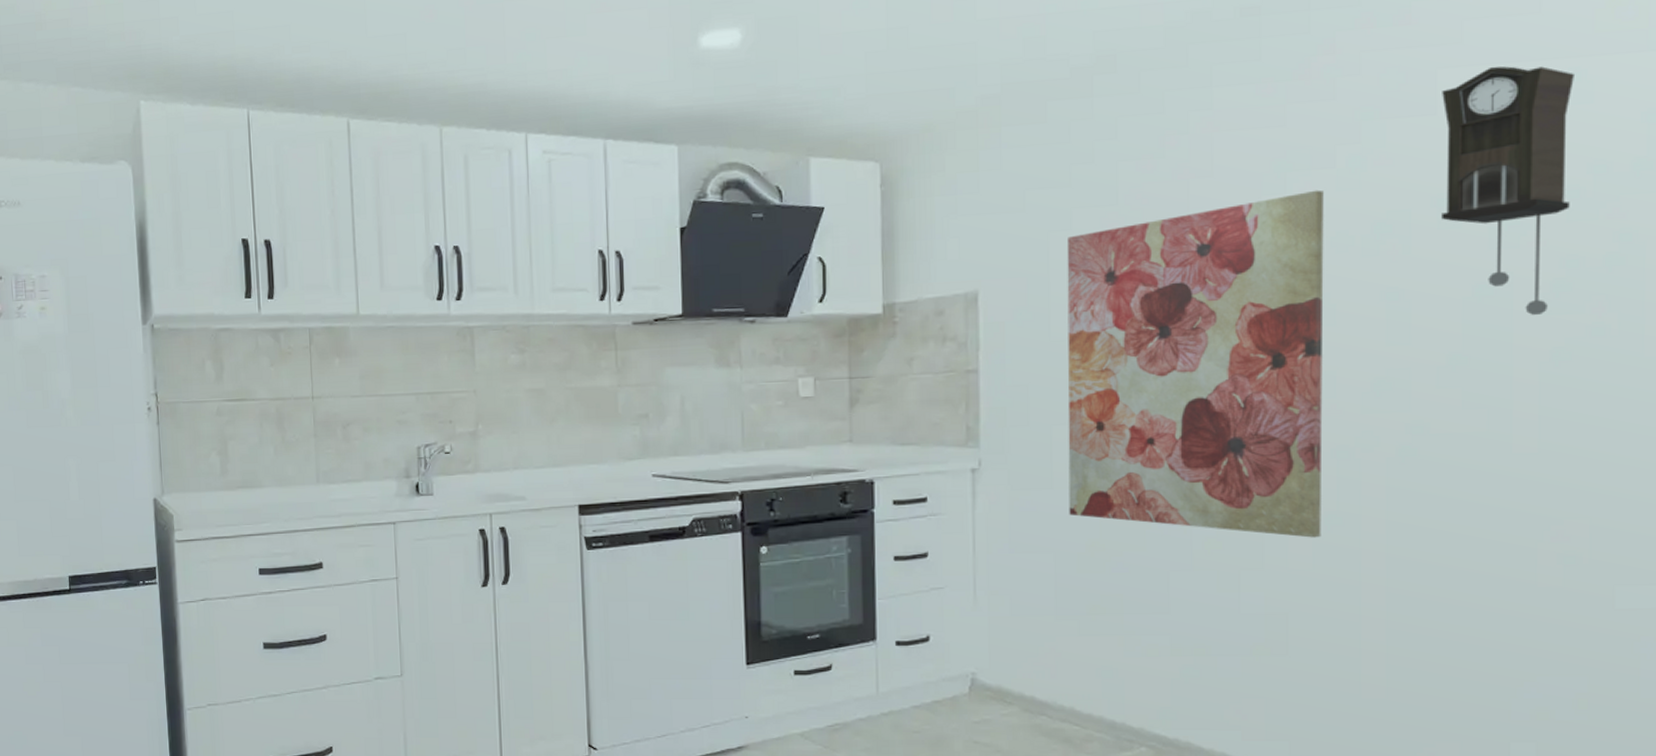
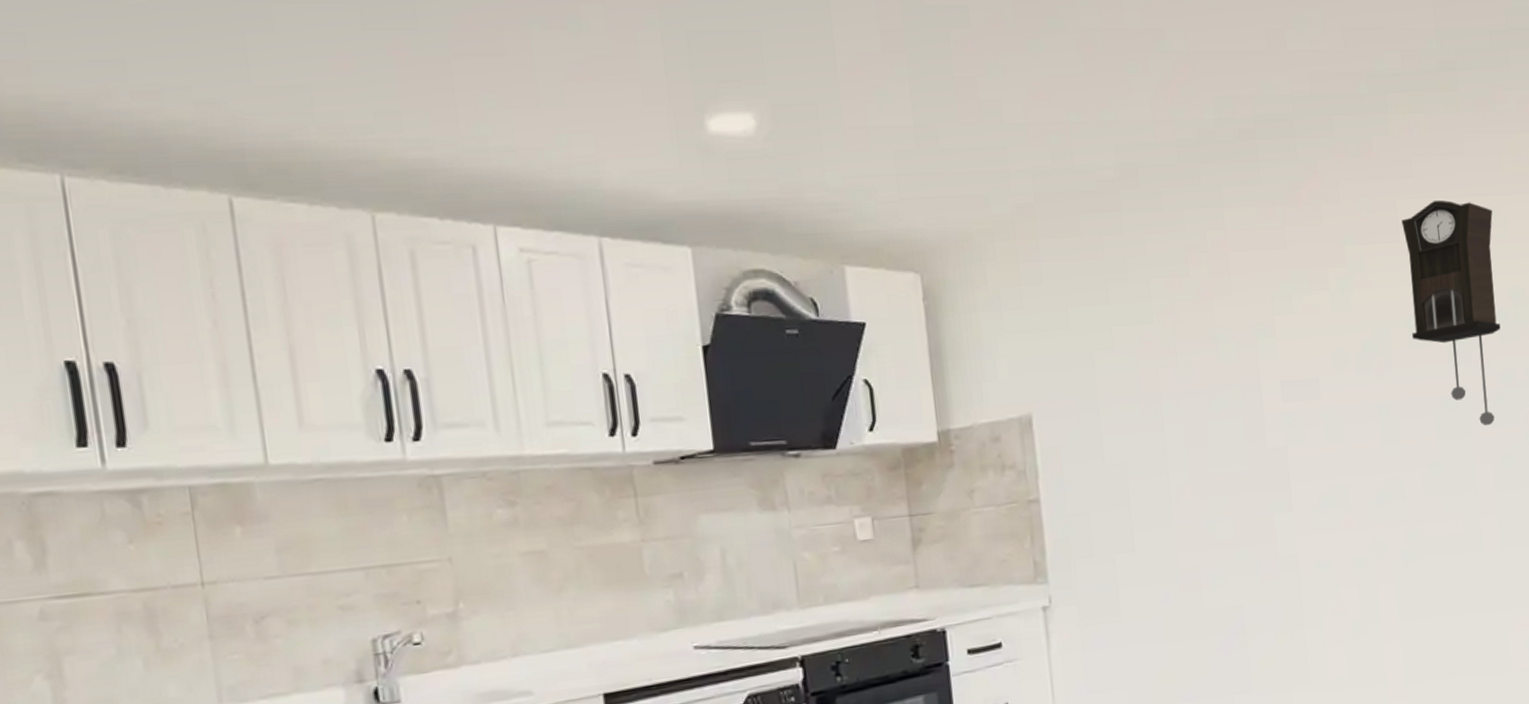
wall art: present [1066,190,1324,538] -> none [1110,310,1352,648]

